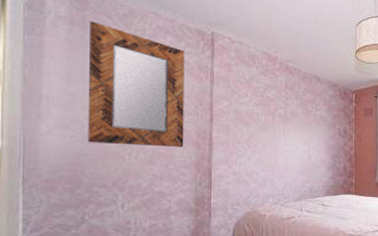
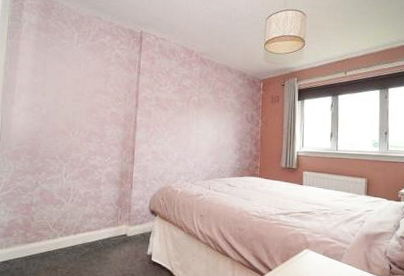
home mirror: present [88,21,185,148] -> none [44,27,119,128]

